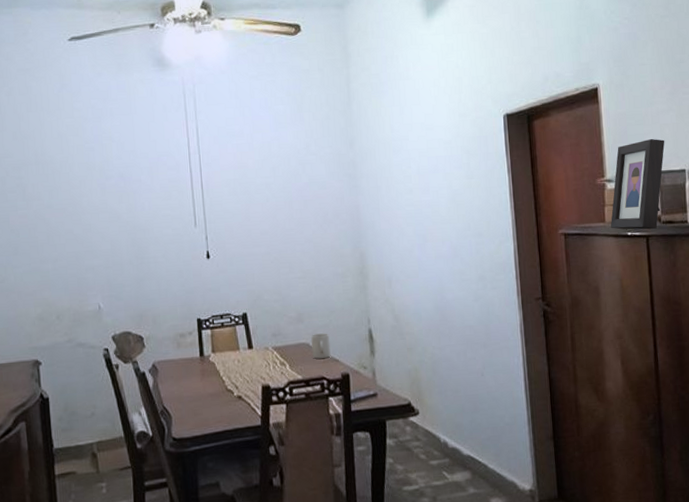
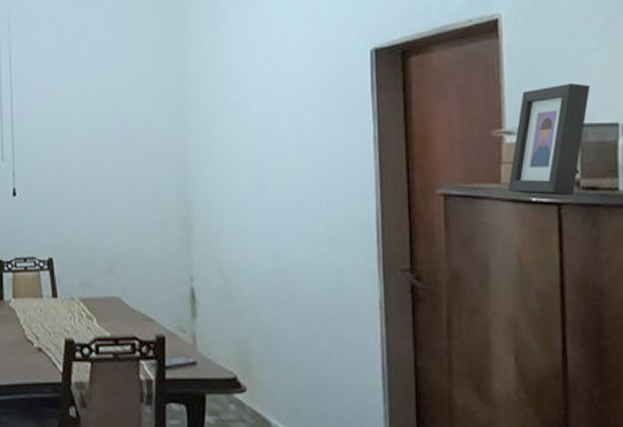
cup: present [311,333,331,359] -> none [123,288,145,317]

